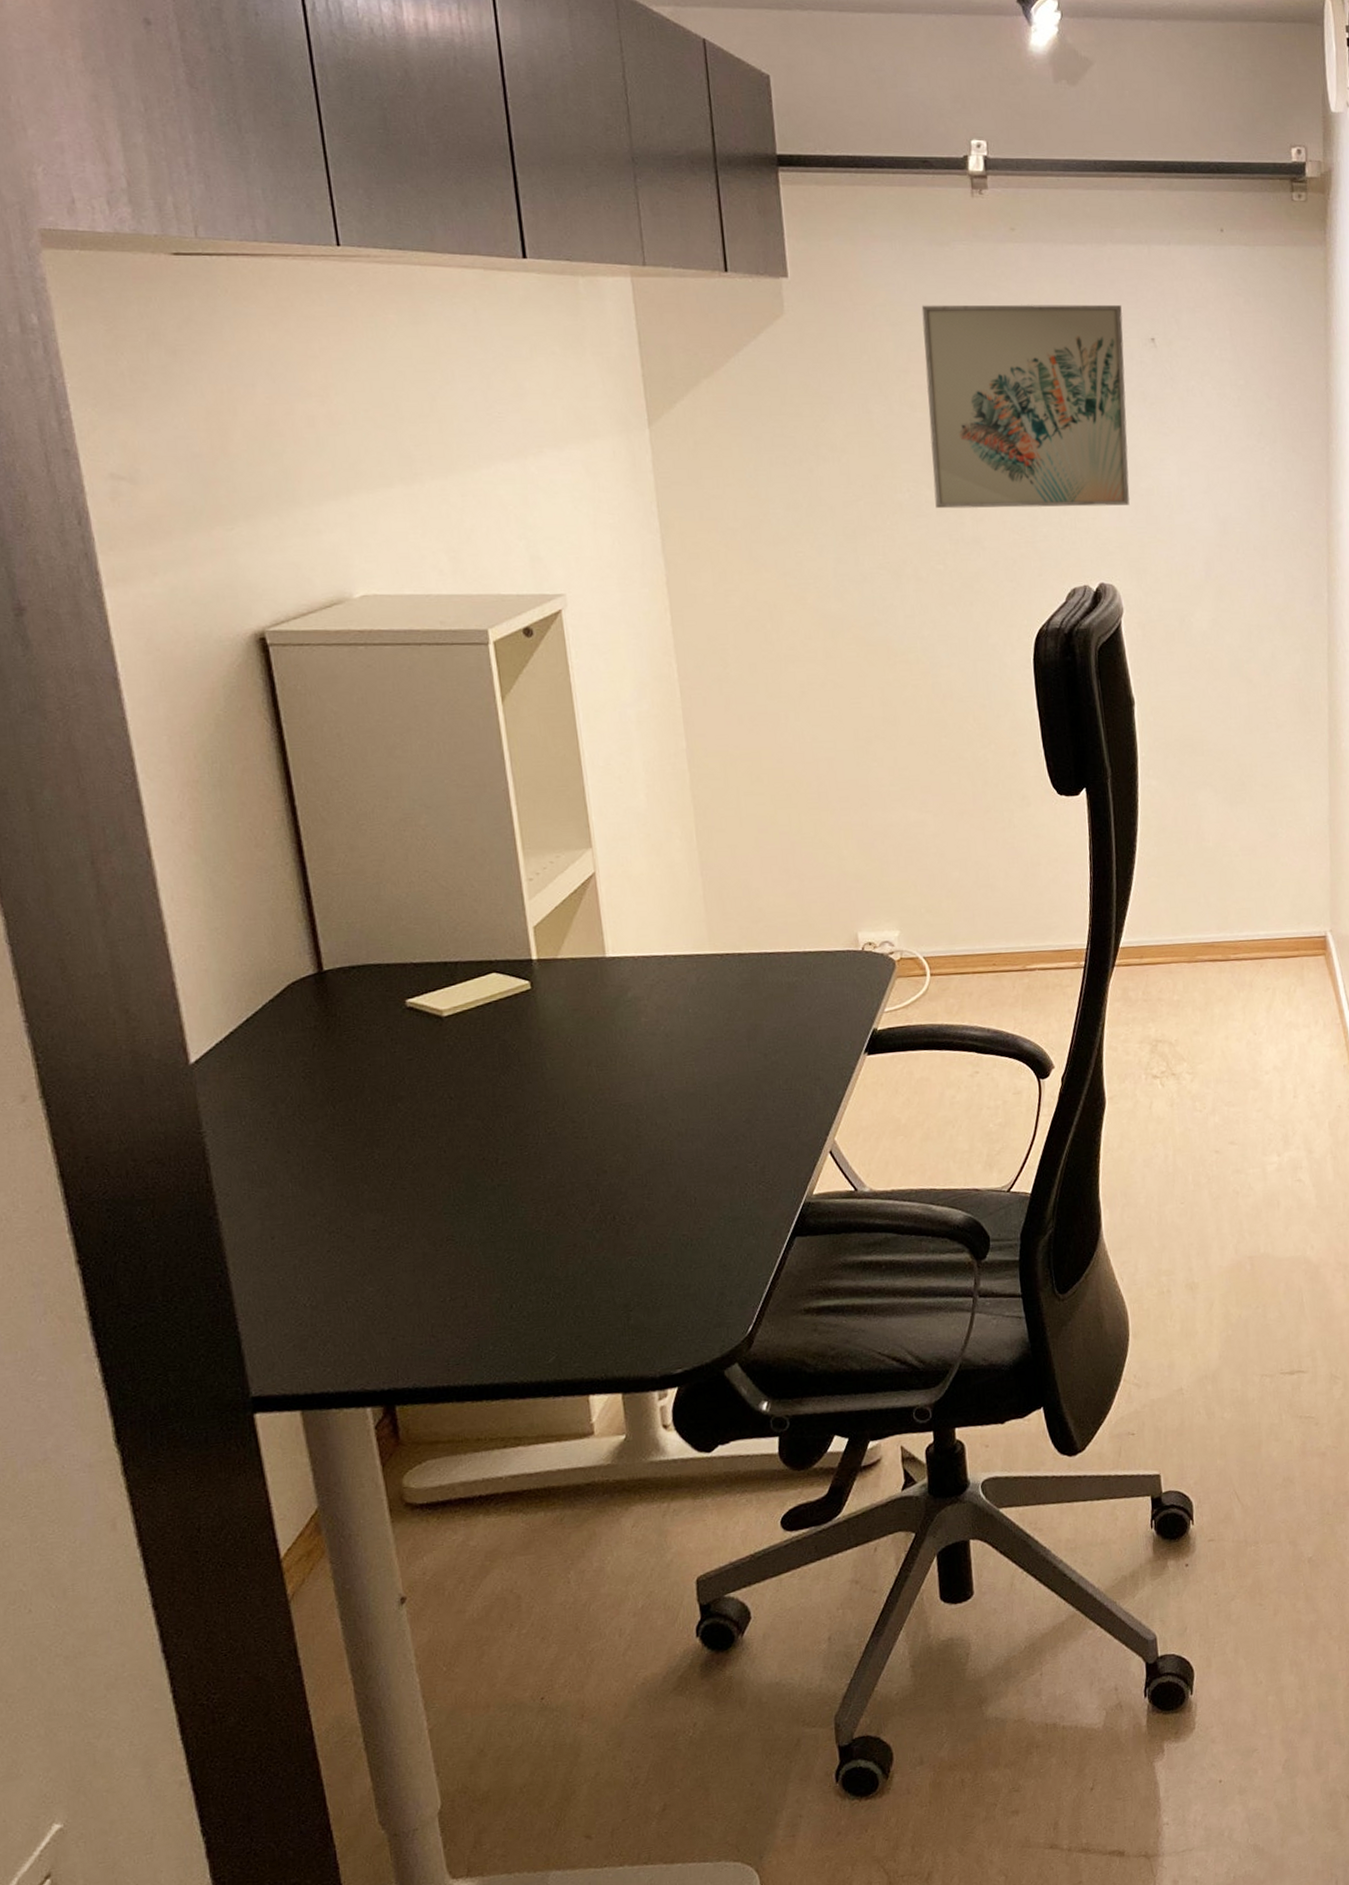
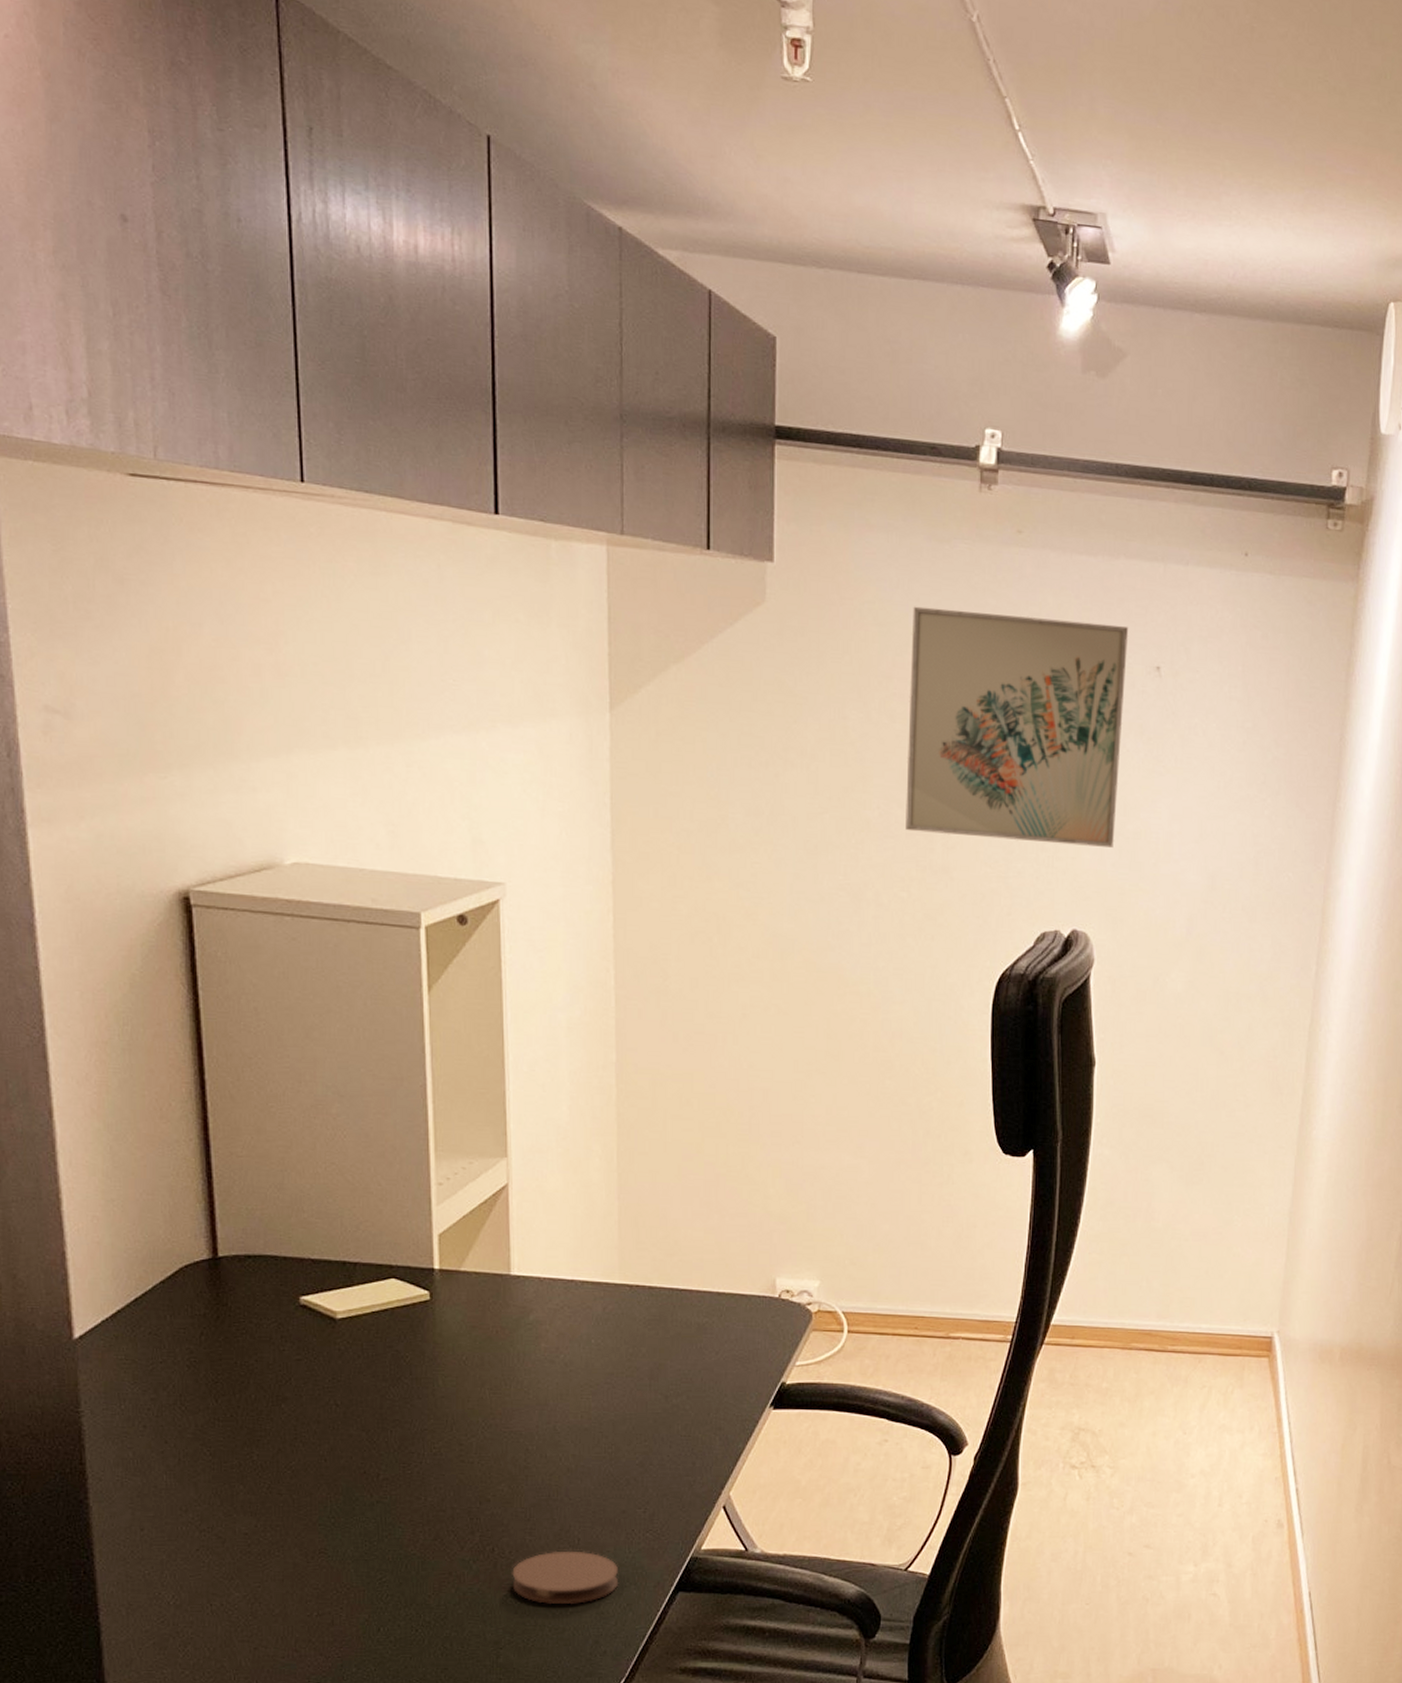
coaster: none [634,1209,738,1263] -> present [512,1550,619,1604]

